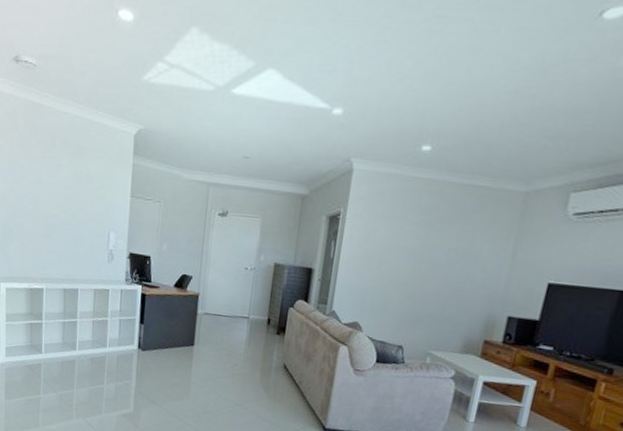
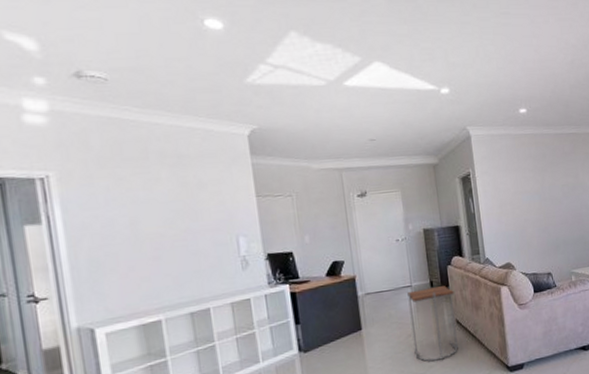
side table: none [236,322,289,399] -> present [407,285,458,362]

